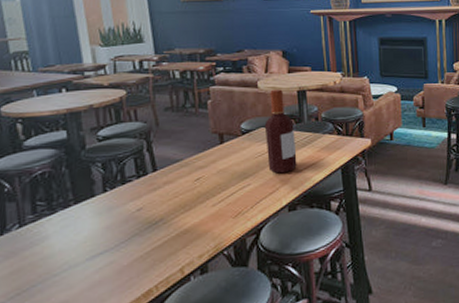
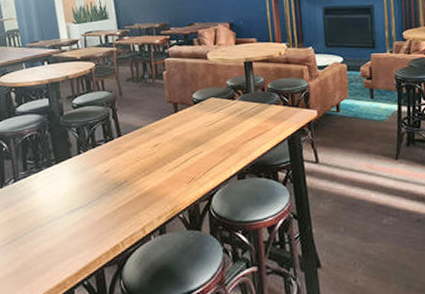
bottle: present [264,89,297,174] -> none [214,60,245,143]

